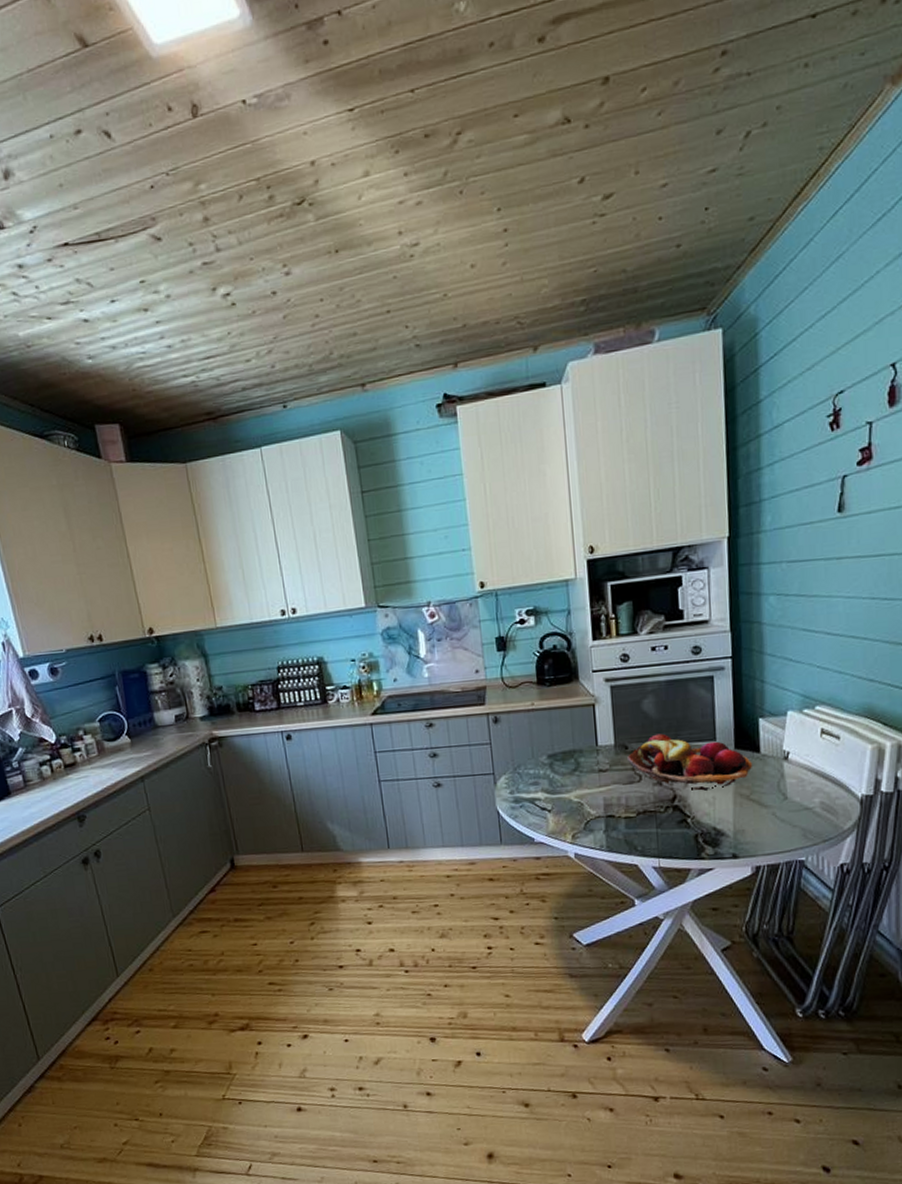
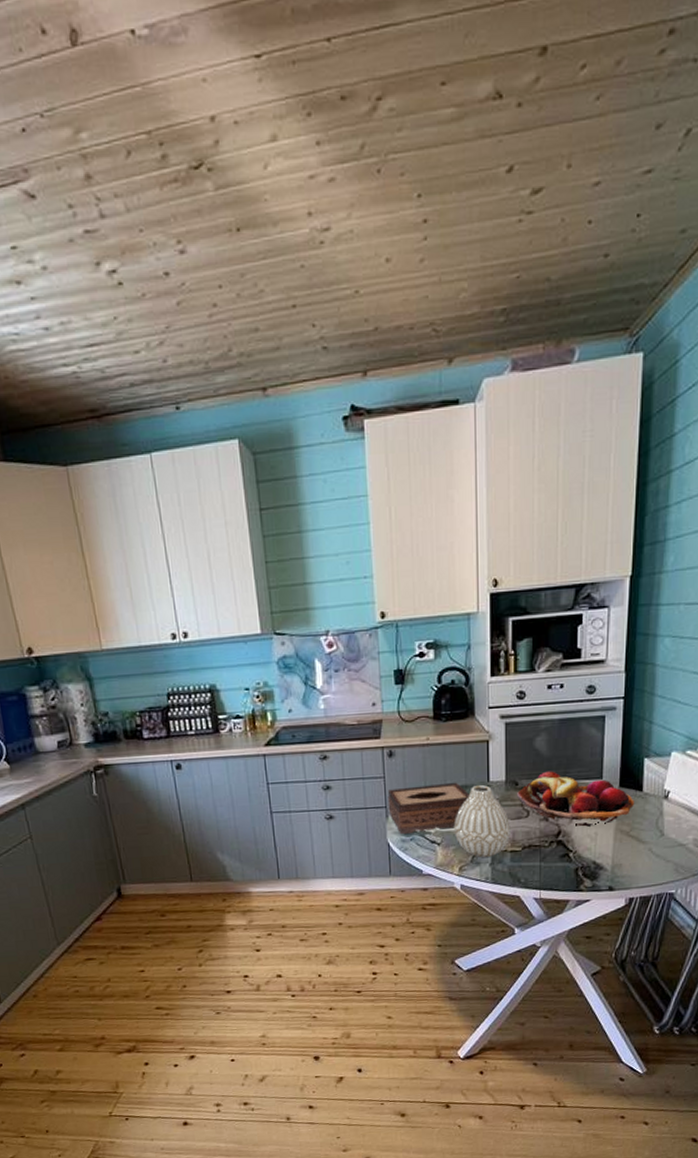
tissue box: none [495,747,578,802] -> present [387,782,470,835]
vase: none [563,750,624,824] -> present [453,785,511,857]

